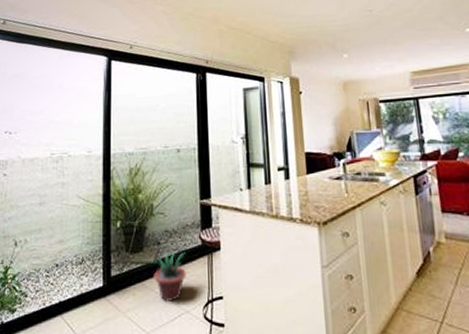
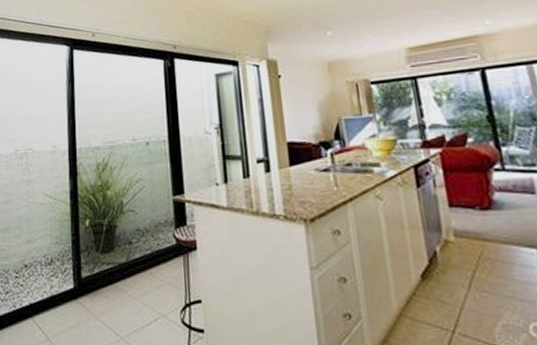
potted plant: present [148,252,186,303] -> none [120,252,161,306]

